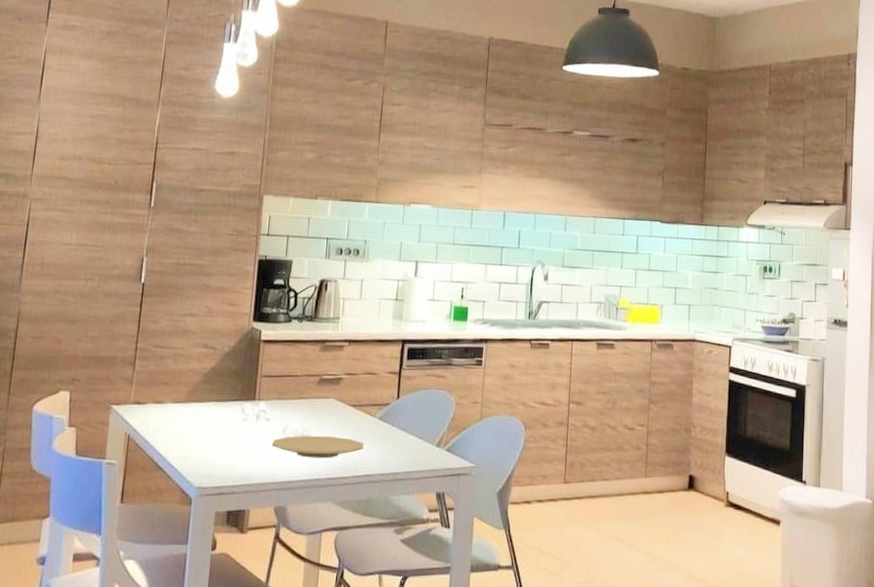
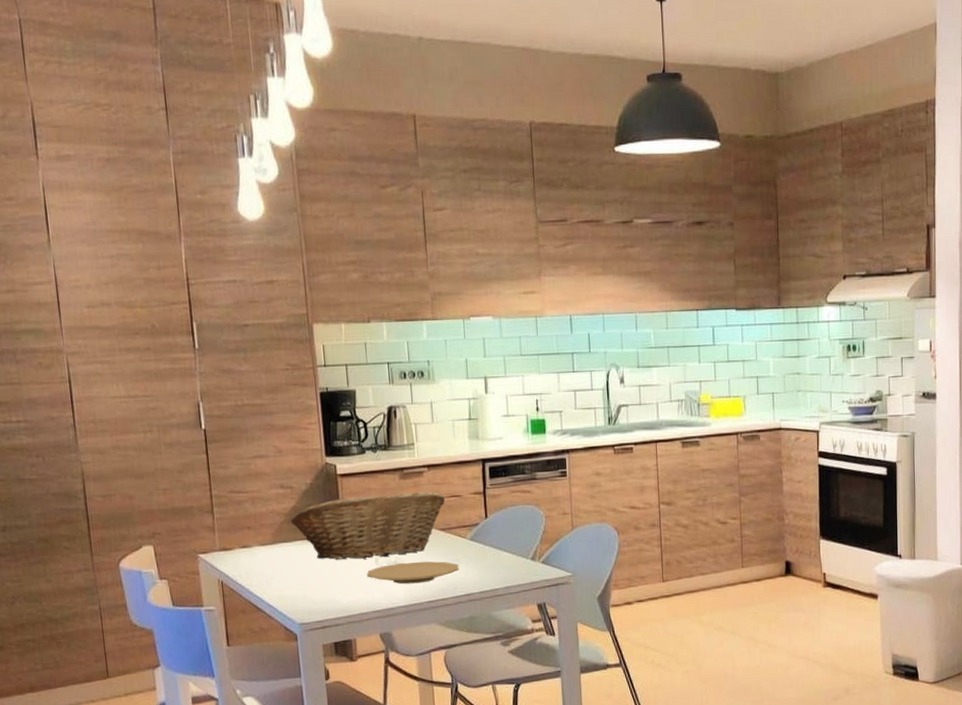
fruit basket: none [207,364,361,428] -> present [290,491,445,560]

